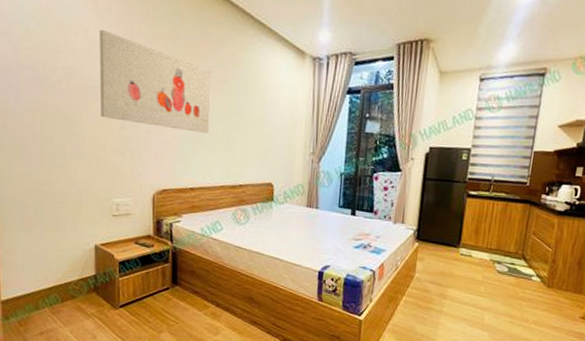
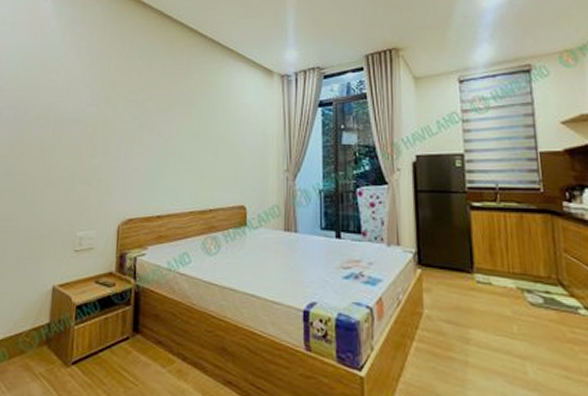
wall art: present [99,29,210,133] -> none [73,67,181,157]

